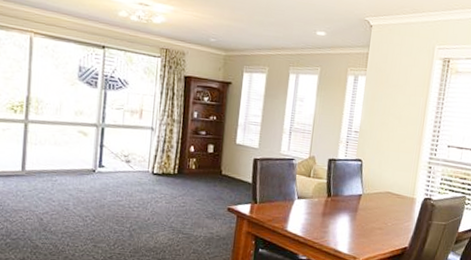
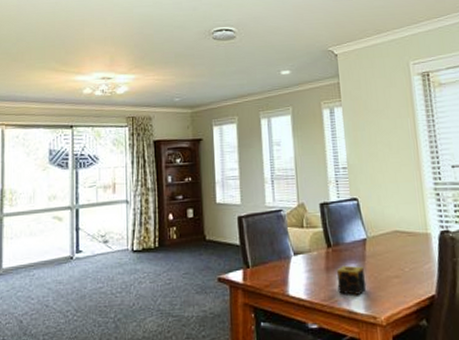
candle: none [329,213,354,239] -> present [336,265,367,295]

